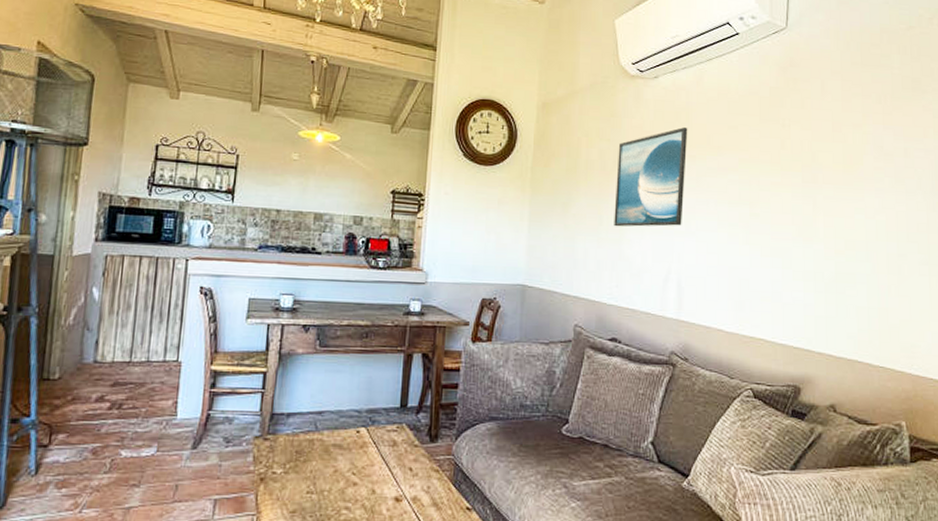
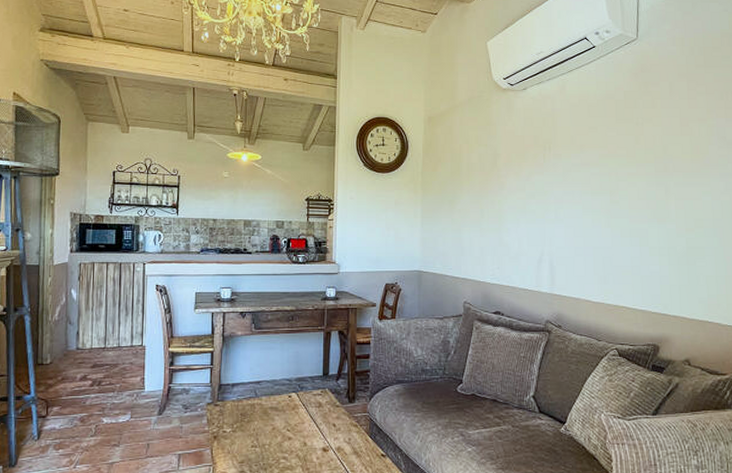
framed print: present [614,127,688,227] -> none [493,131,554,218]

